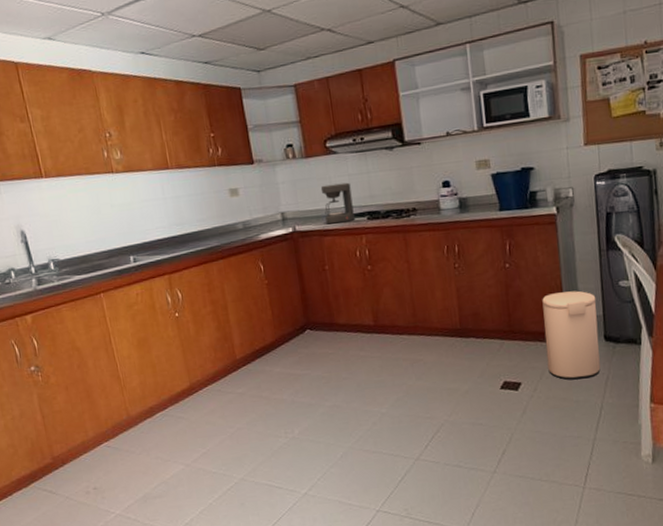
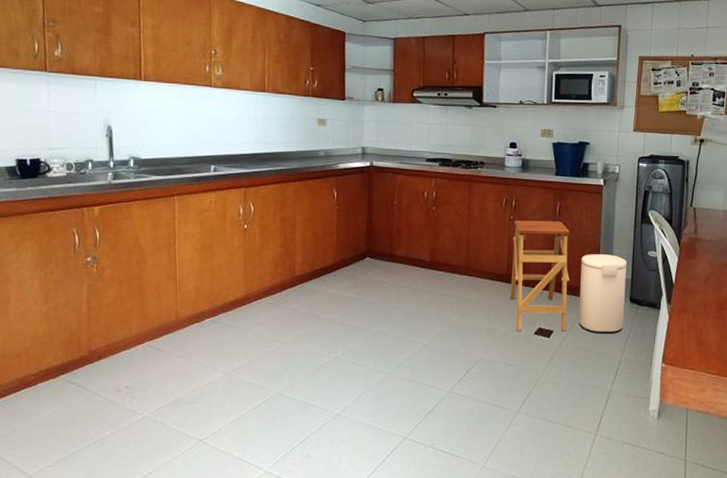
coffee maker: present [320,182,355,224] -> none [402,129,429,165]
step ladder: none [459,261,536,388] -> present [510,220,570,331]

